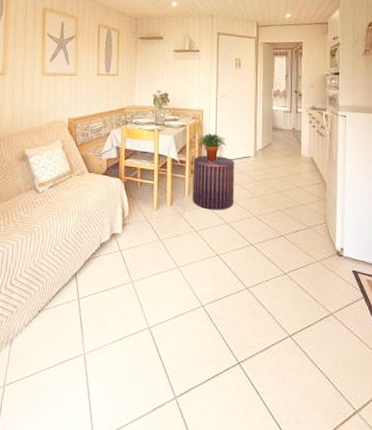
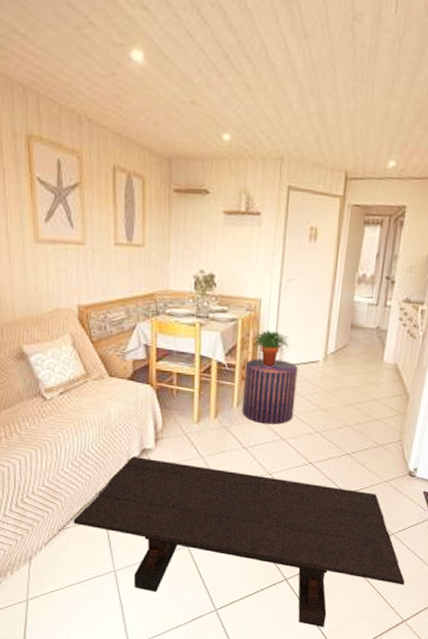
coffee table: none [51,240,350,420] -> present [73,456,405,628]

